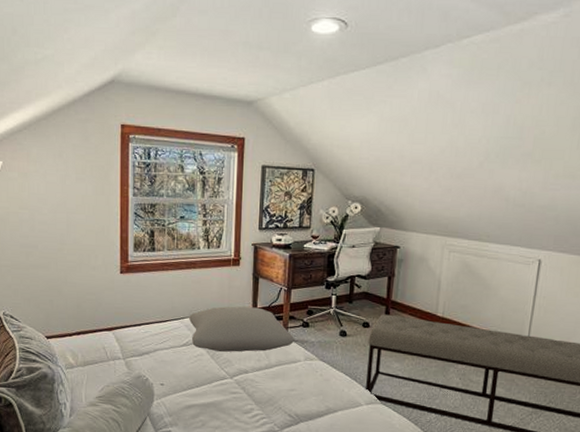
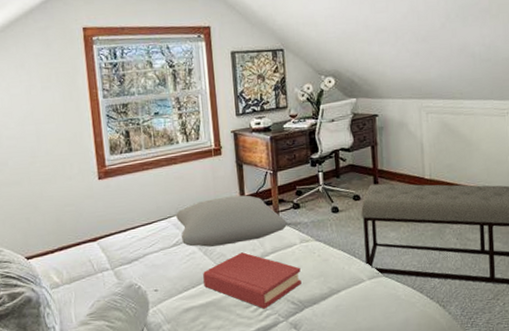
hardback book: none [208,361,301,417] -> present [203,252,302,309]

